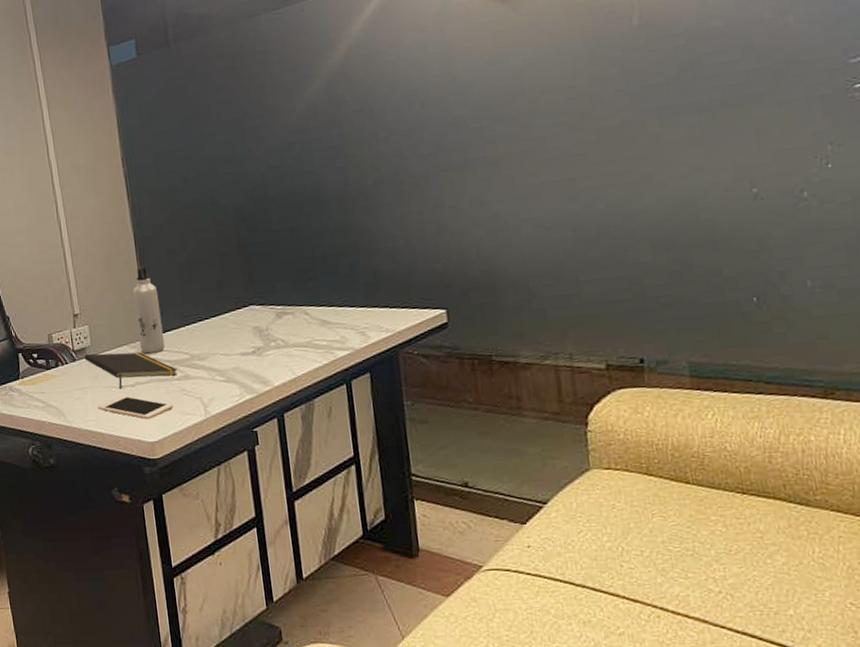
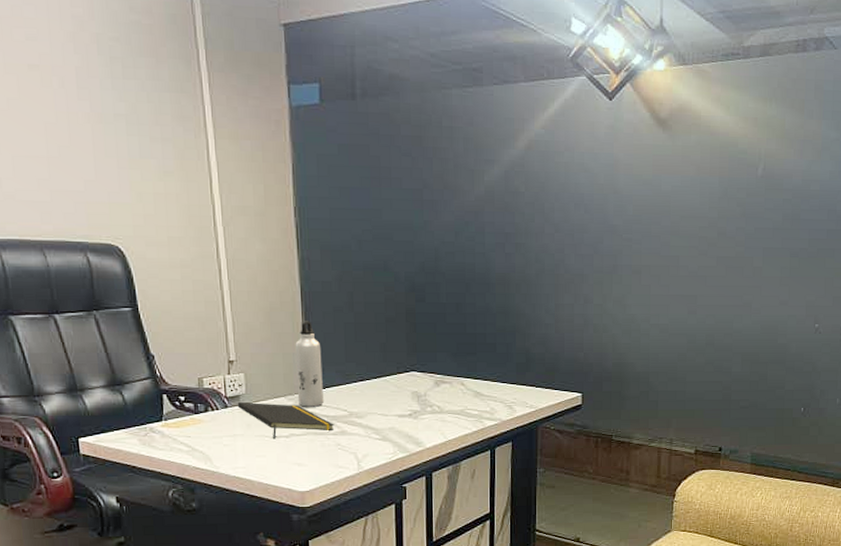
cell phone: present [97,395,173,420] -> none [248,445,327,470]

